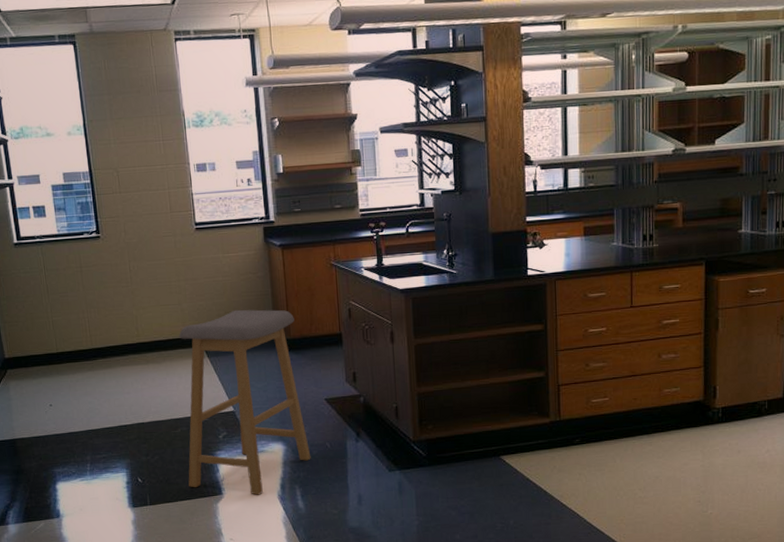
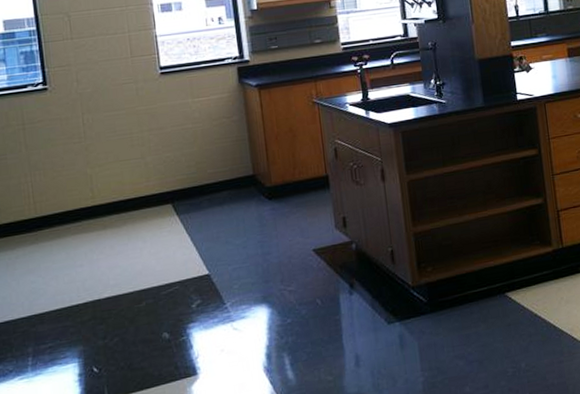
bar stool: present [179,309,311,495] -> none [142,155,300,371]

